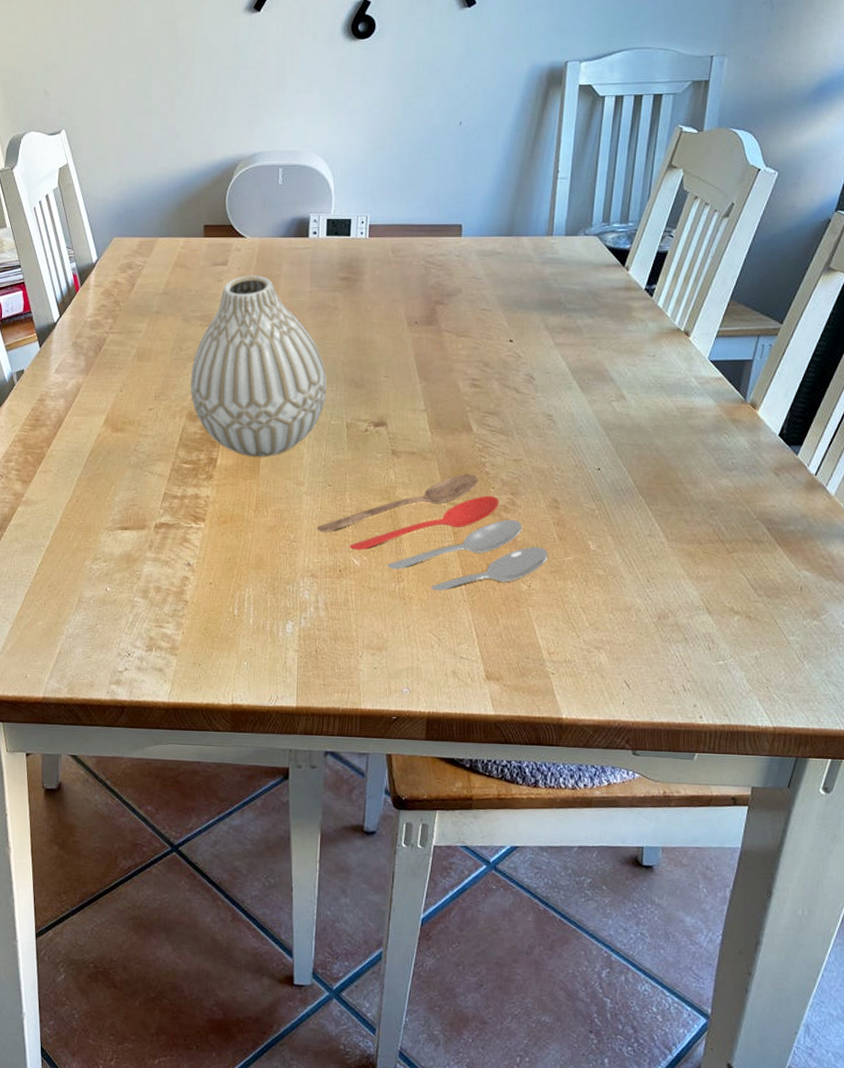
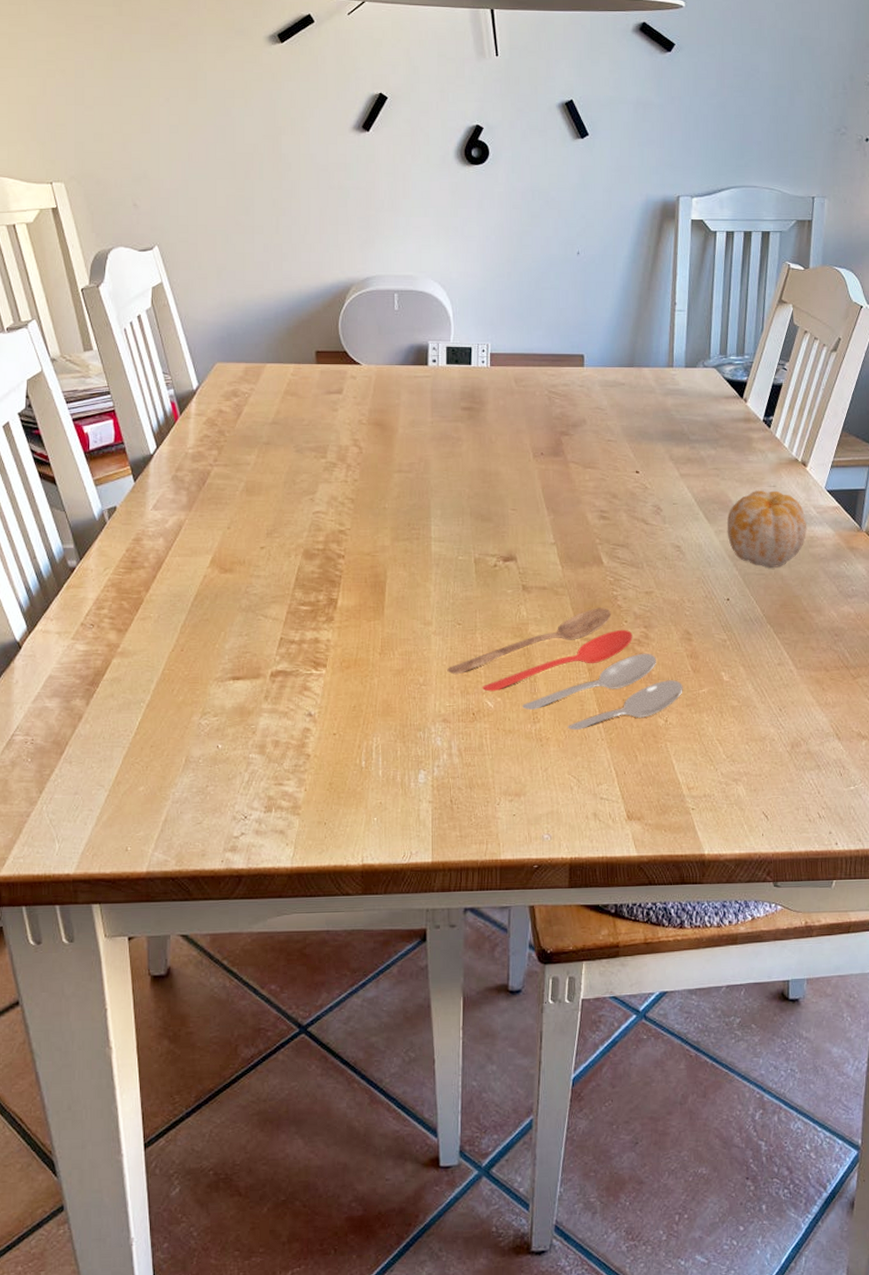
vase: present [190,275,327,456] -> none [305,404,452,596]
fruit: none [601,360,687,439] -> present [727,490,807,569]

